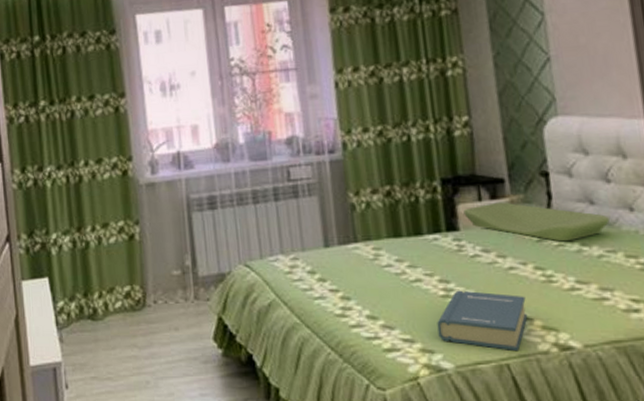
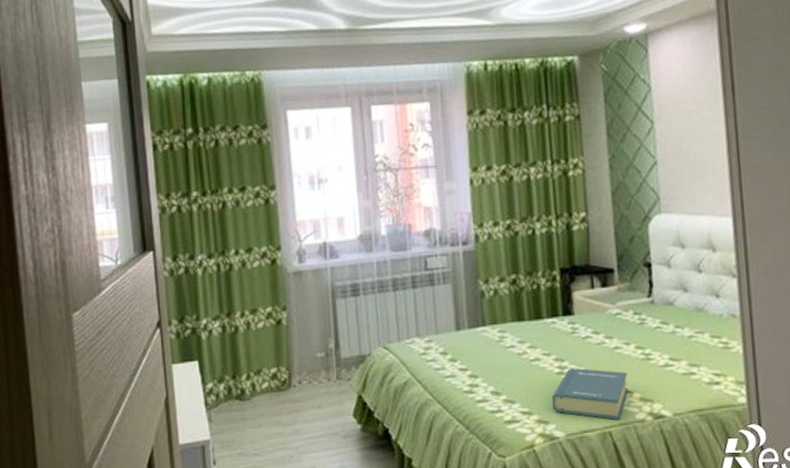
cushion: present [463,202,610,242] -> none [578,289,699,324]

